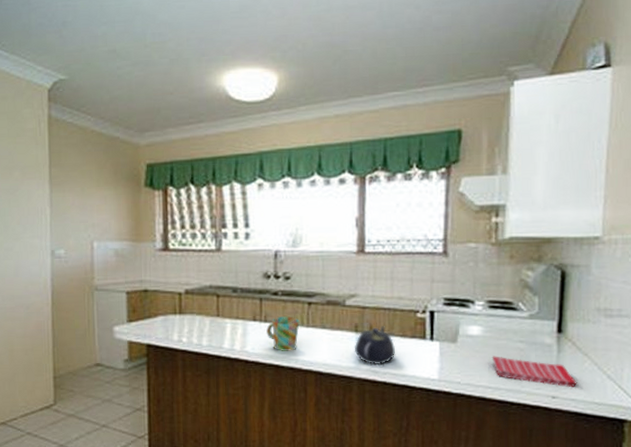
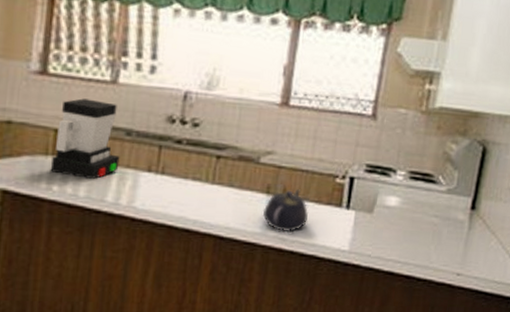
coffee maker: none [179,266,230,330] -> present [50,98,120,179]
mug: present [266,316,300,351] -> none [162,169,204,210]
dish towel: present [491,356,577,388] -> none [405,229,482,266]

